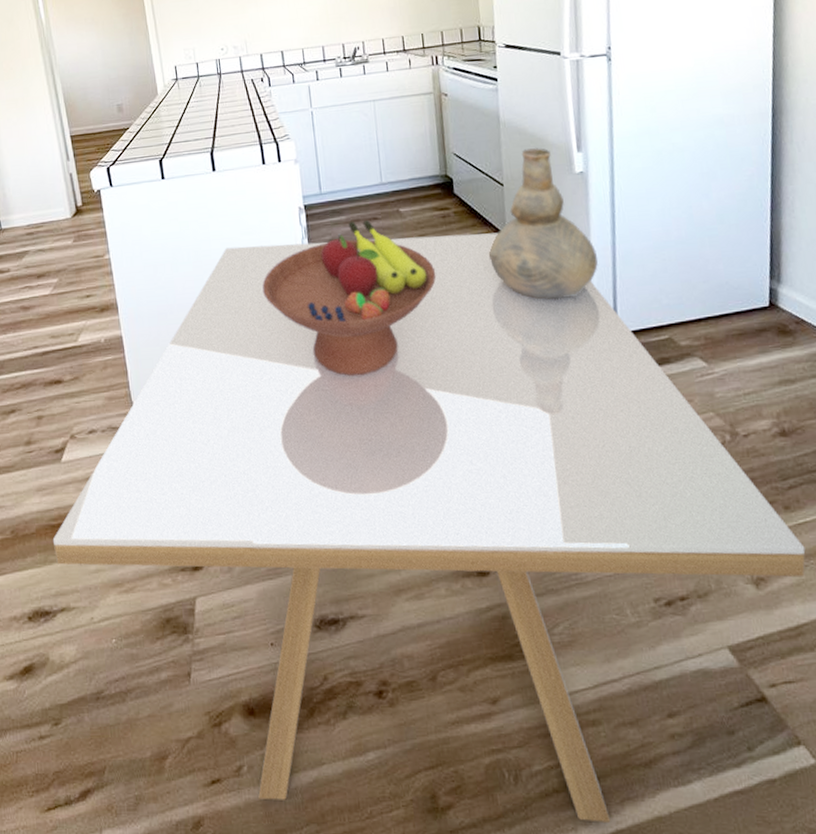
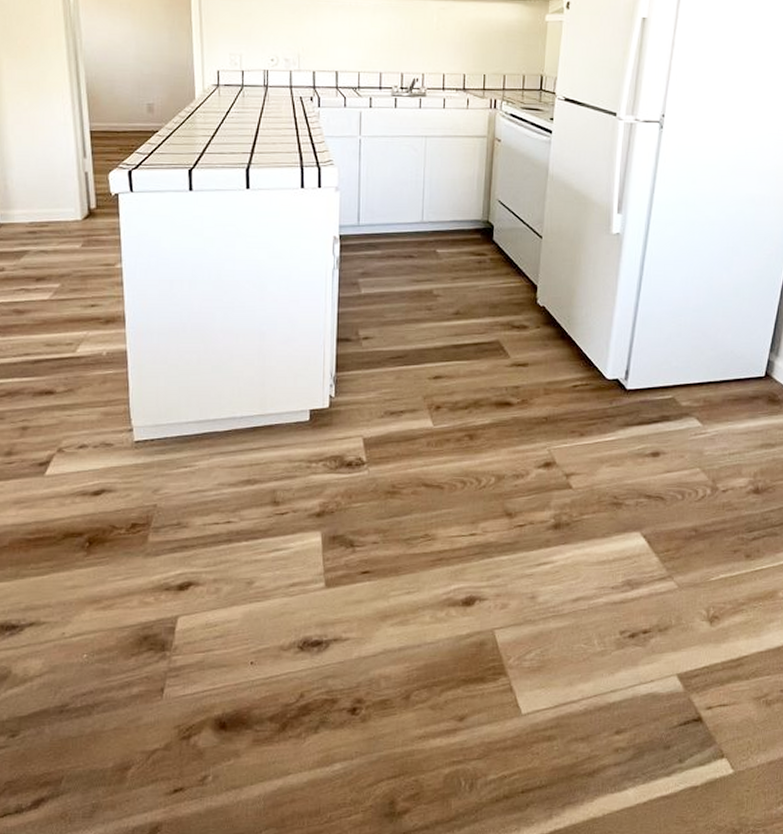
dining table: present [52,232,806,824] -> none [27,270,757,824]
fruit bowl: present [262,219,436,377] -> none [285,256,464,411]
vase: present [488,147,599,300] -> none [517,204,620,353]

